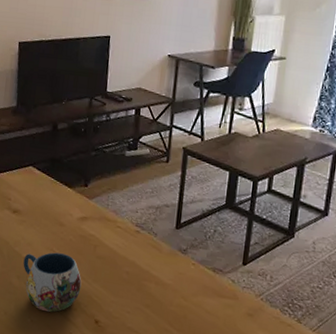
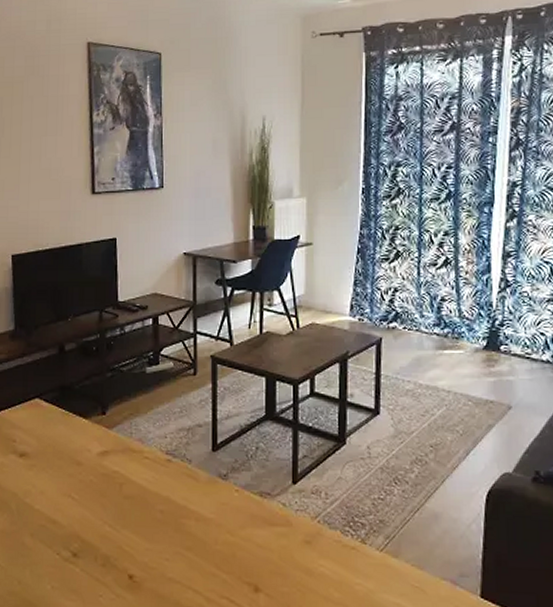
mug: present [23,252,82,312] -> none [36,498,109,573]

